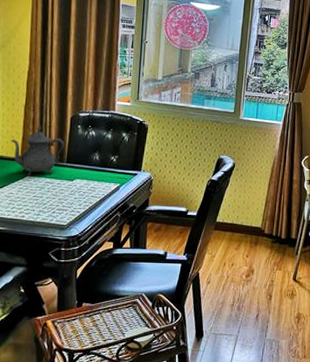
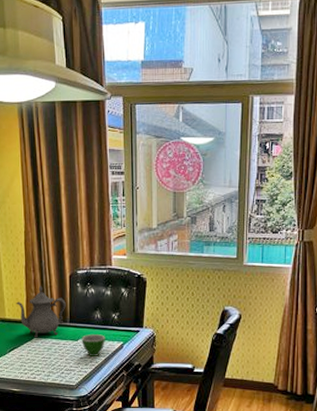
teacup: none [77,175,102,197] -> present [81,334,105,356]

